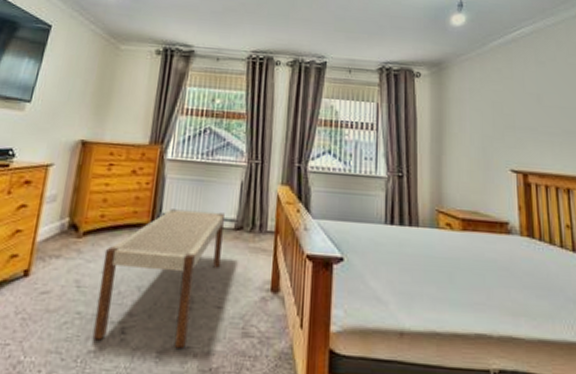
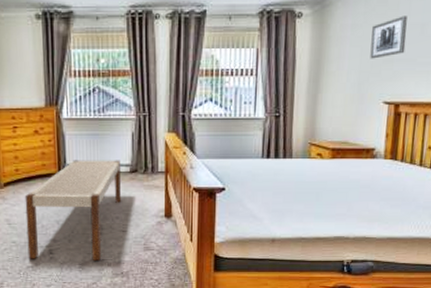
wall art: none [490,84,525,124] -> present [370,16,407,59]

